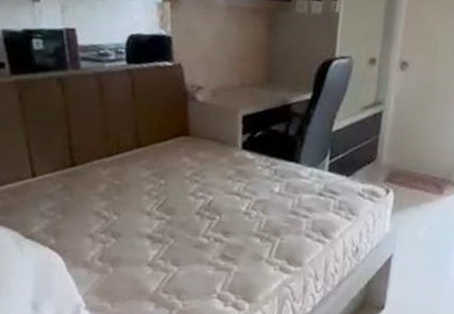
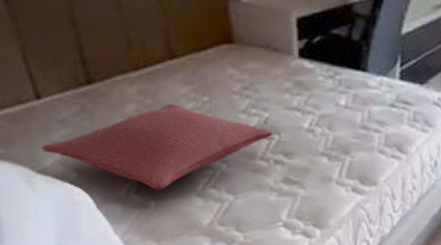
pillow: none [30,185,216,259] -> present [40,104,274,190]

